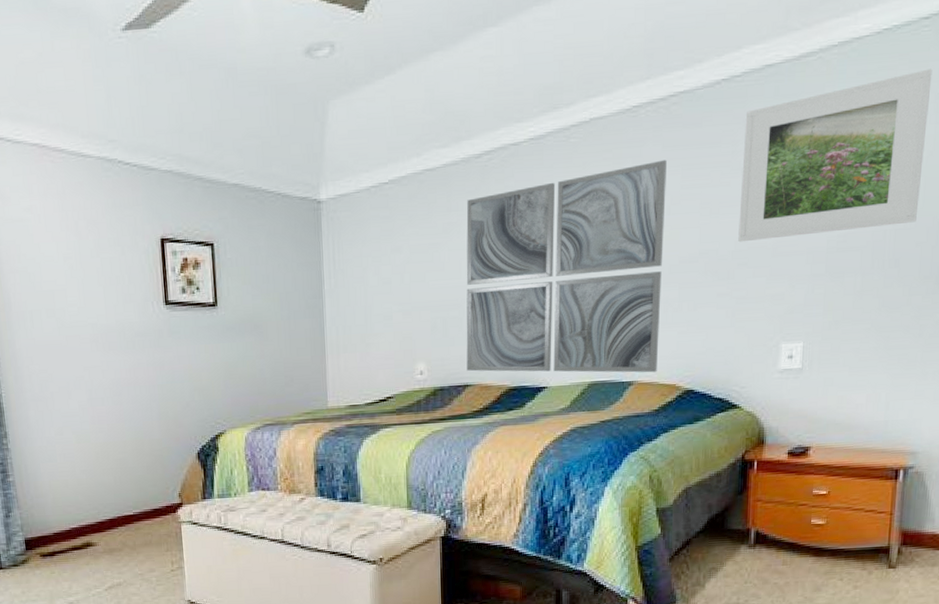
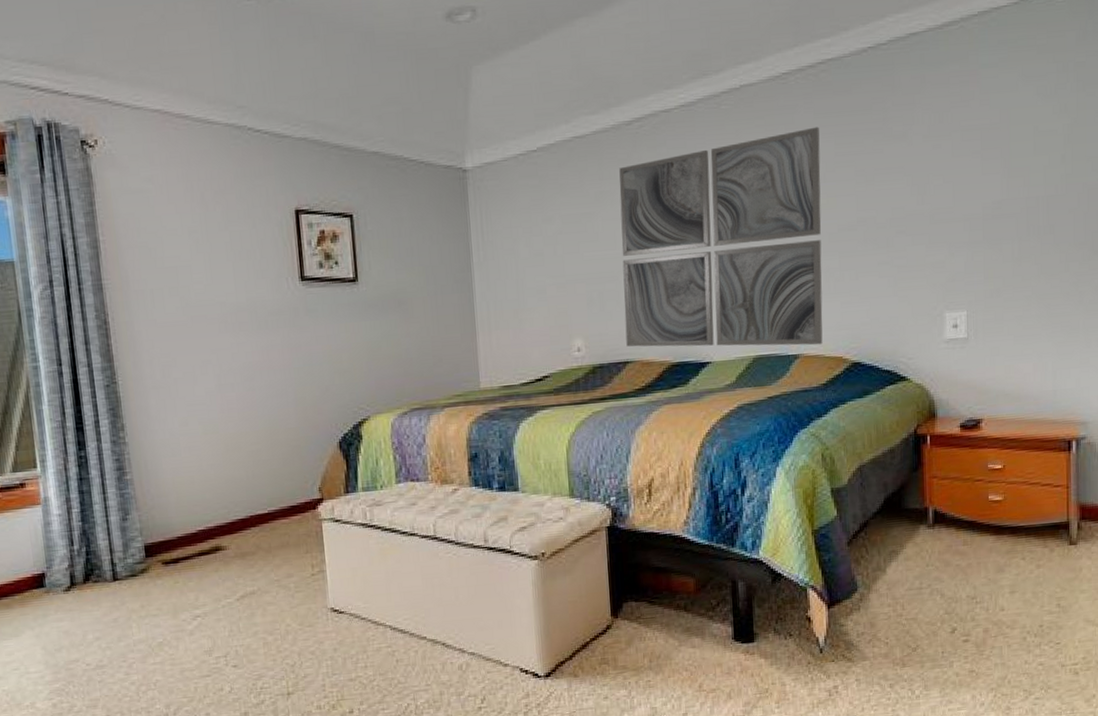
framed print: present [738,68,933,243] -> none [894,38,1070,210]

